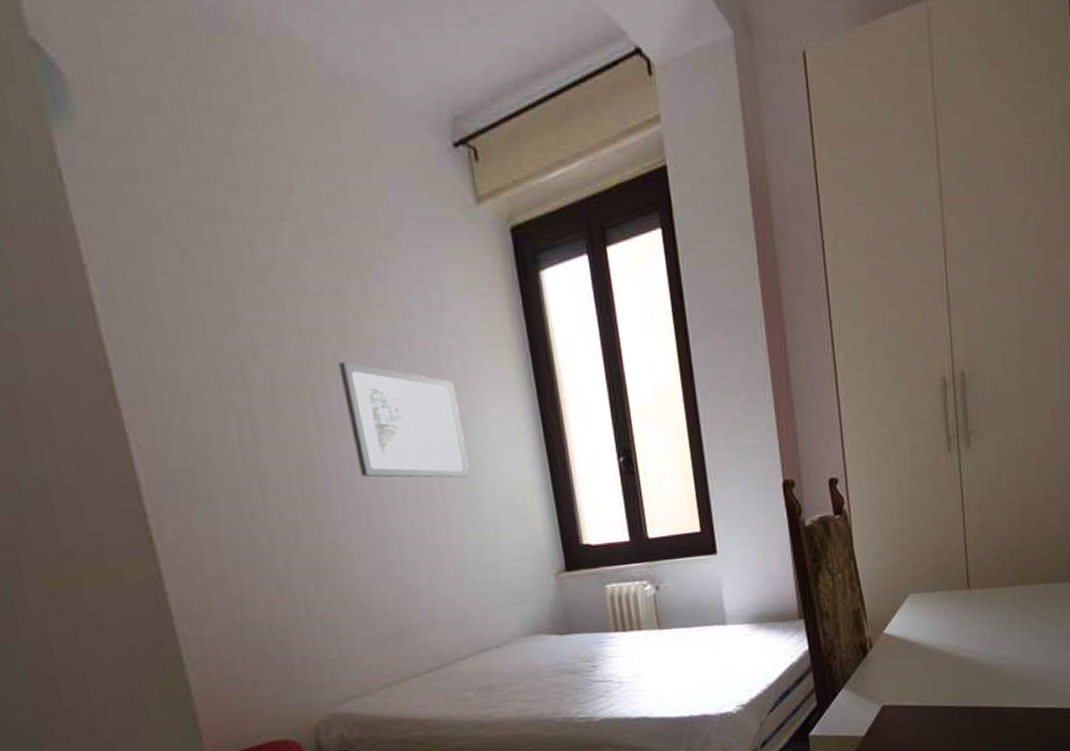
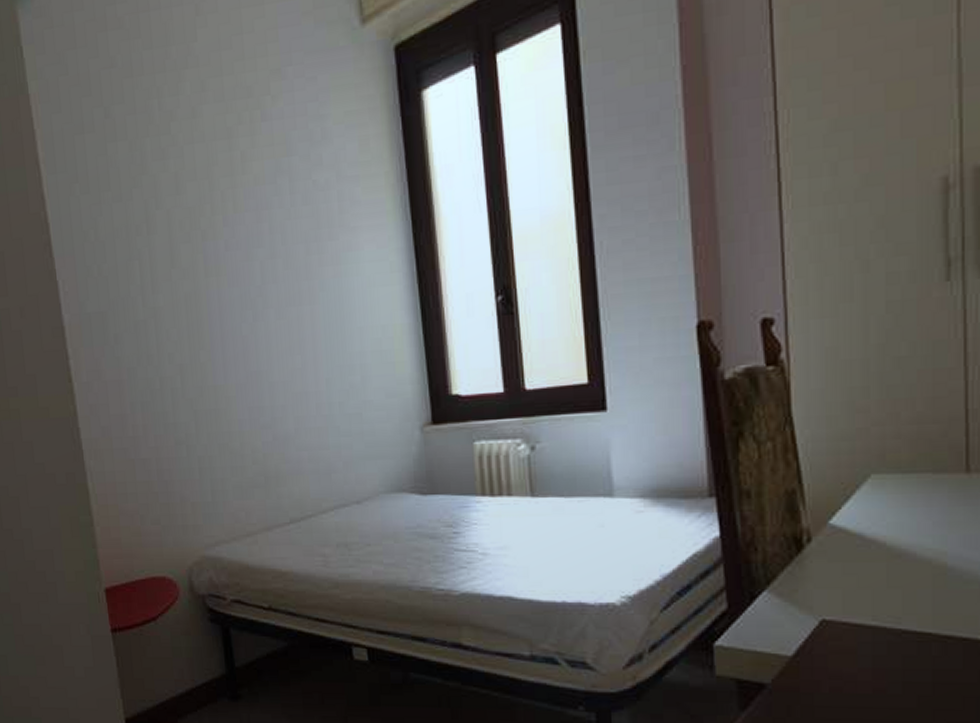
wall art: present [338,361,470,478] -> none [226,203,340,321]

